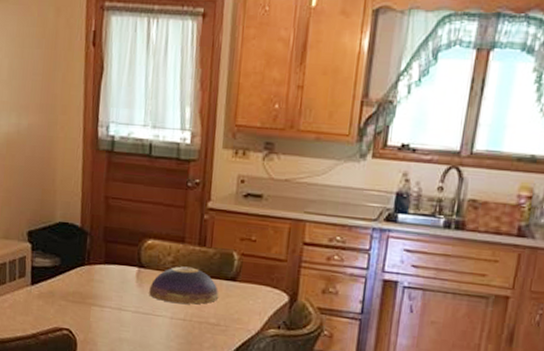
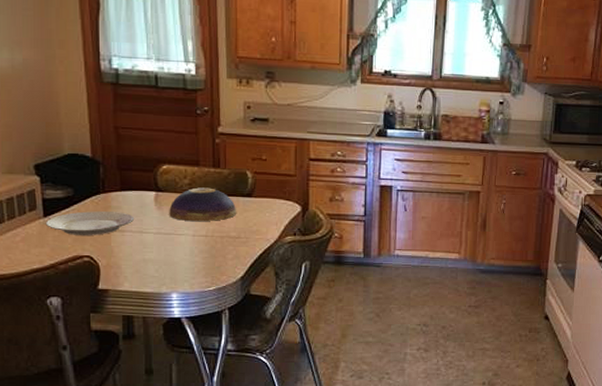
plate: none [31,282,116,309] -> present [45,211,135,235]

